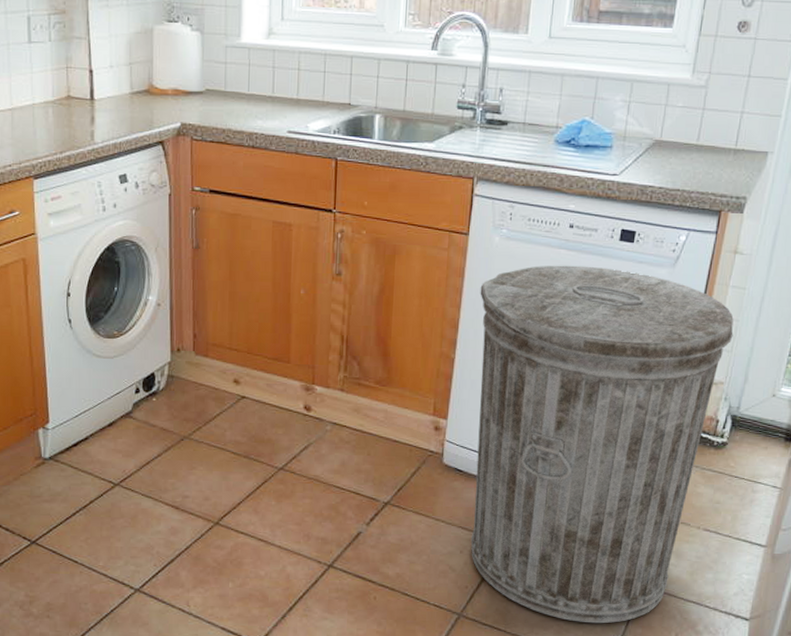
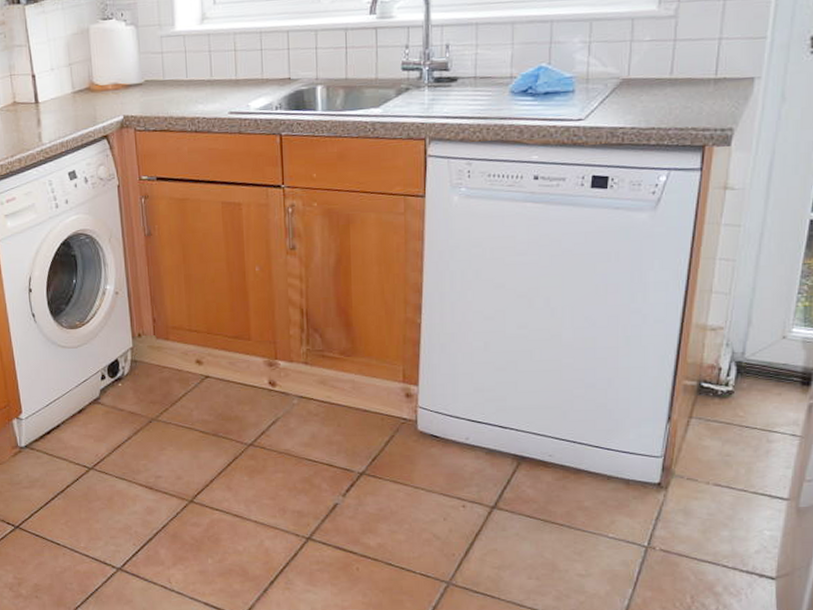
trash can: present [470,265,734,624] -> none [442,217,730,588]

